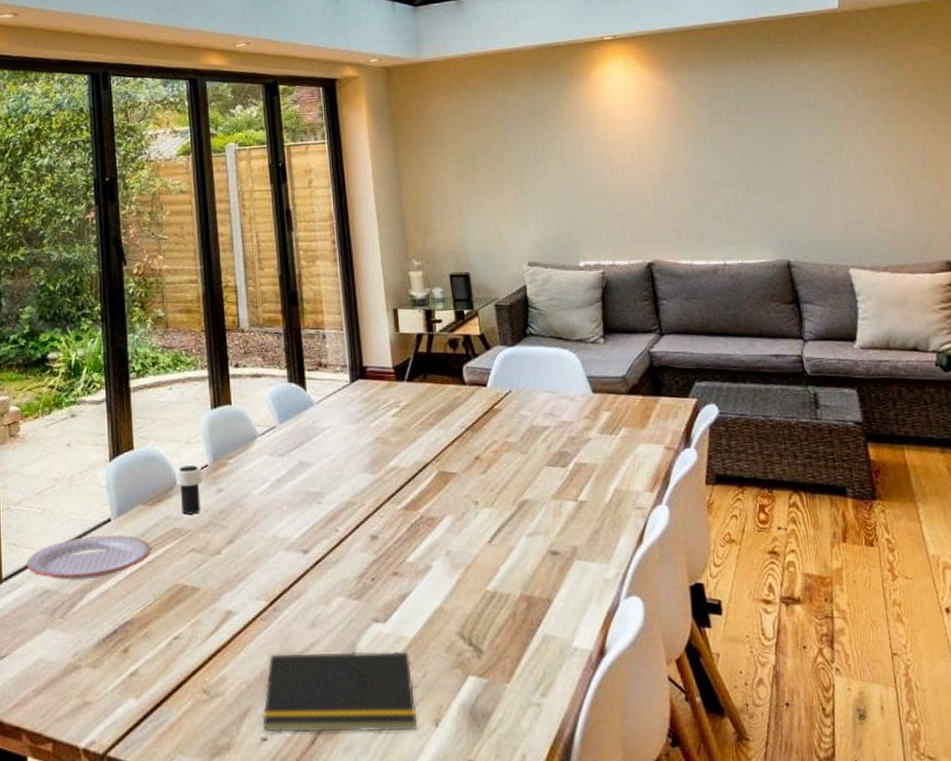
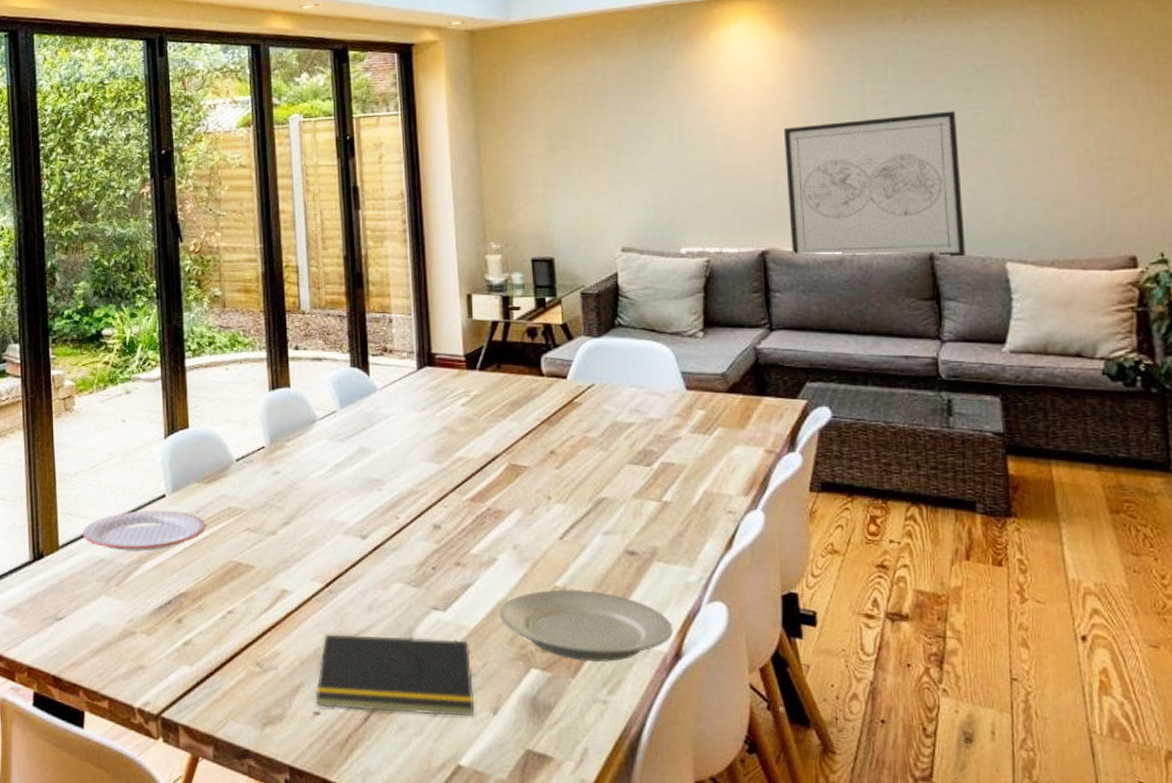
cup: present [175,465,202,515] -> none [231,447,259,495]
plate: none [437,592,596,664] -> present [500,589,673,662]
wall art: none [658,137,816,267] -> present [783,111,966,259]

